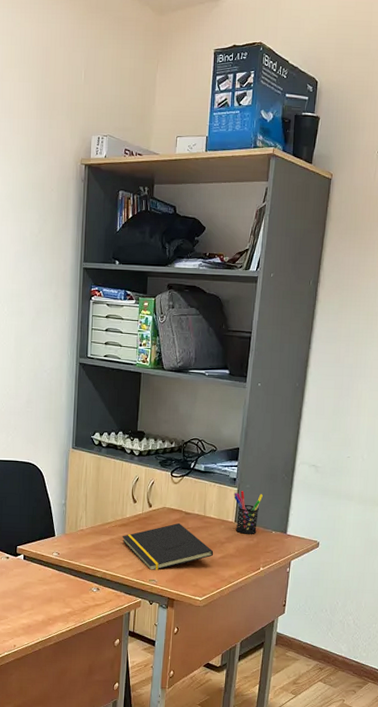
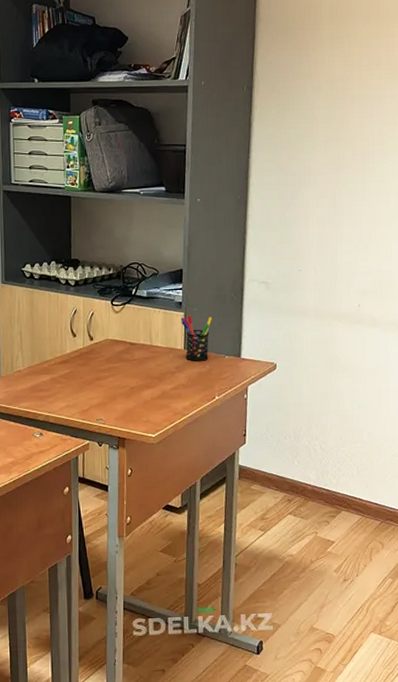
notepad: present [122,522,214,570] -> none [63,354,164,409]

